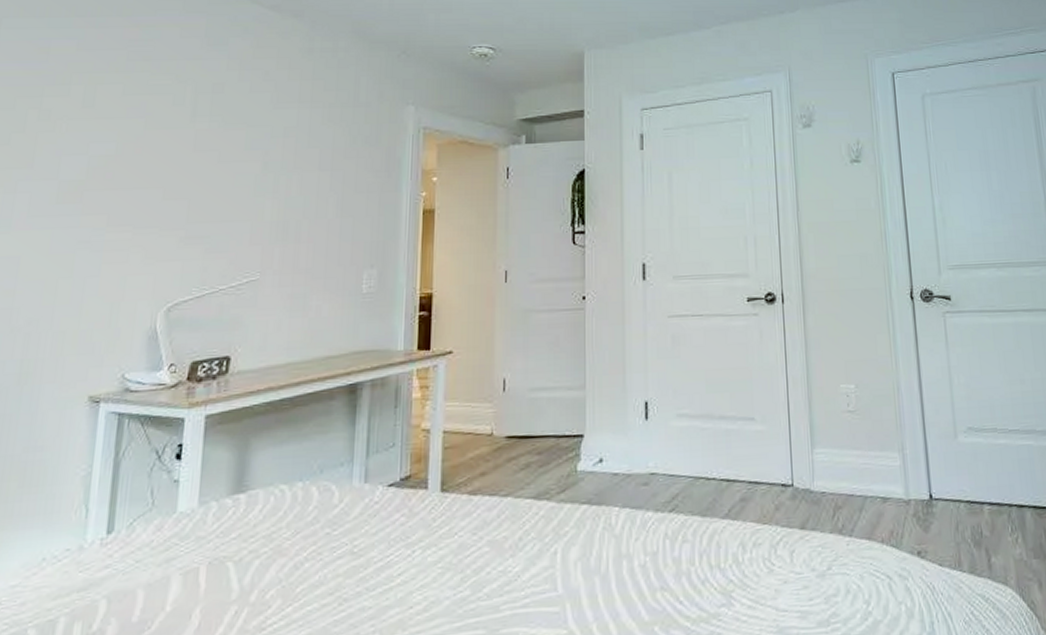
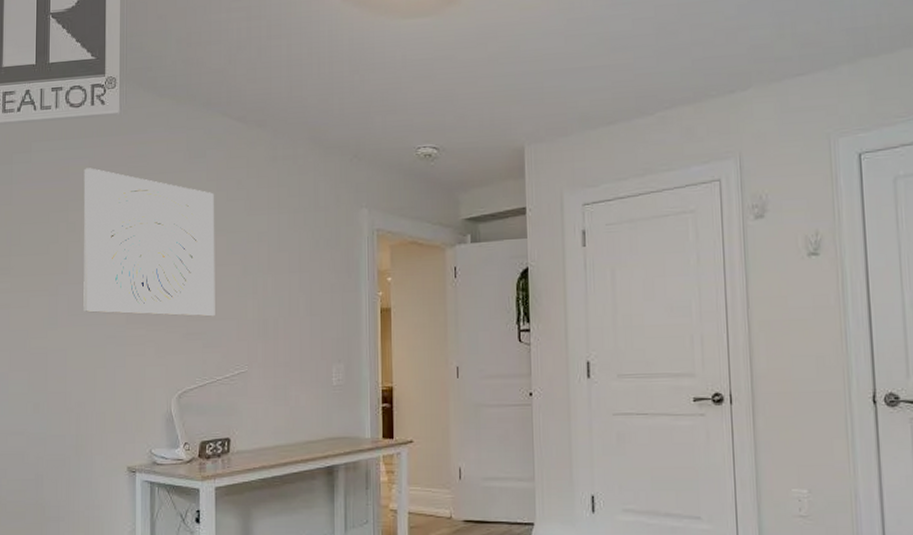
wall art: none [49,50,234,219] -> present [83,168,215,317]

